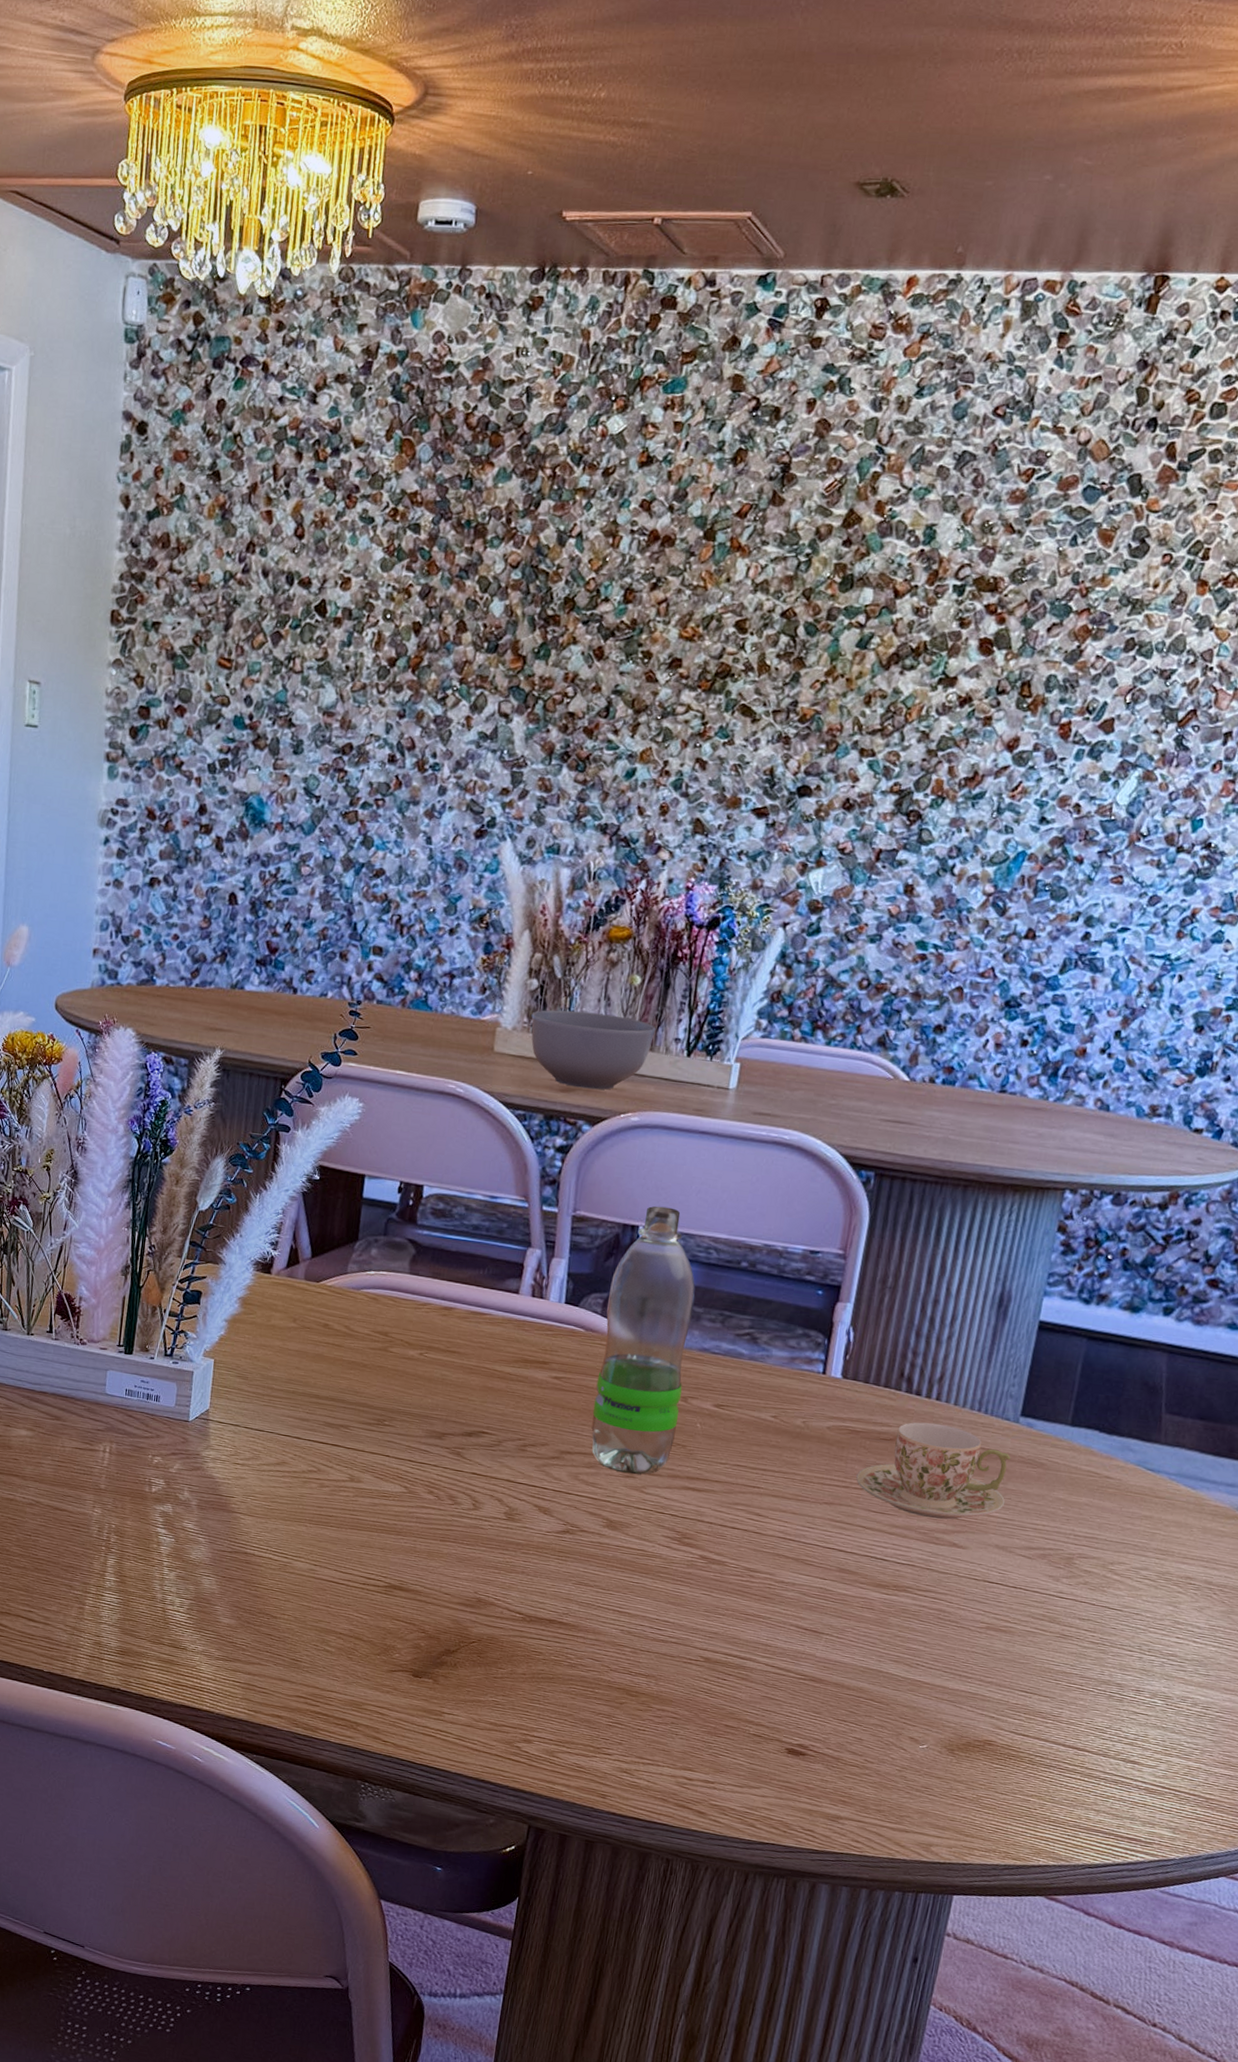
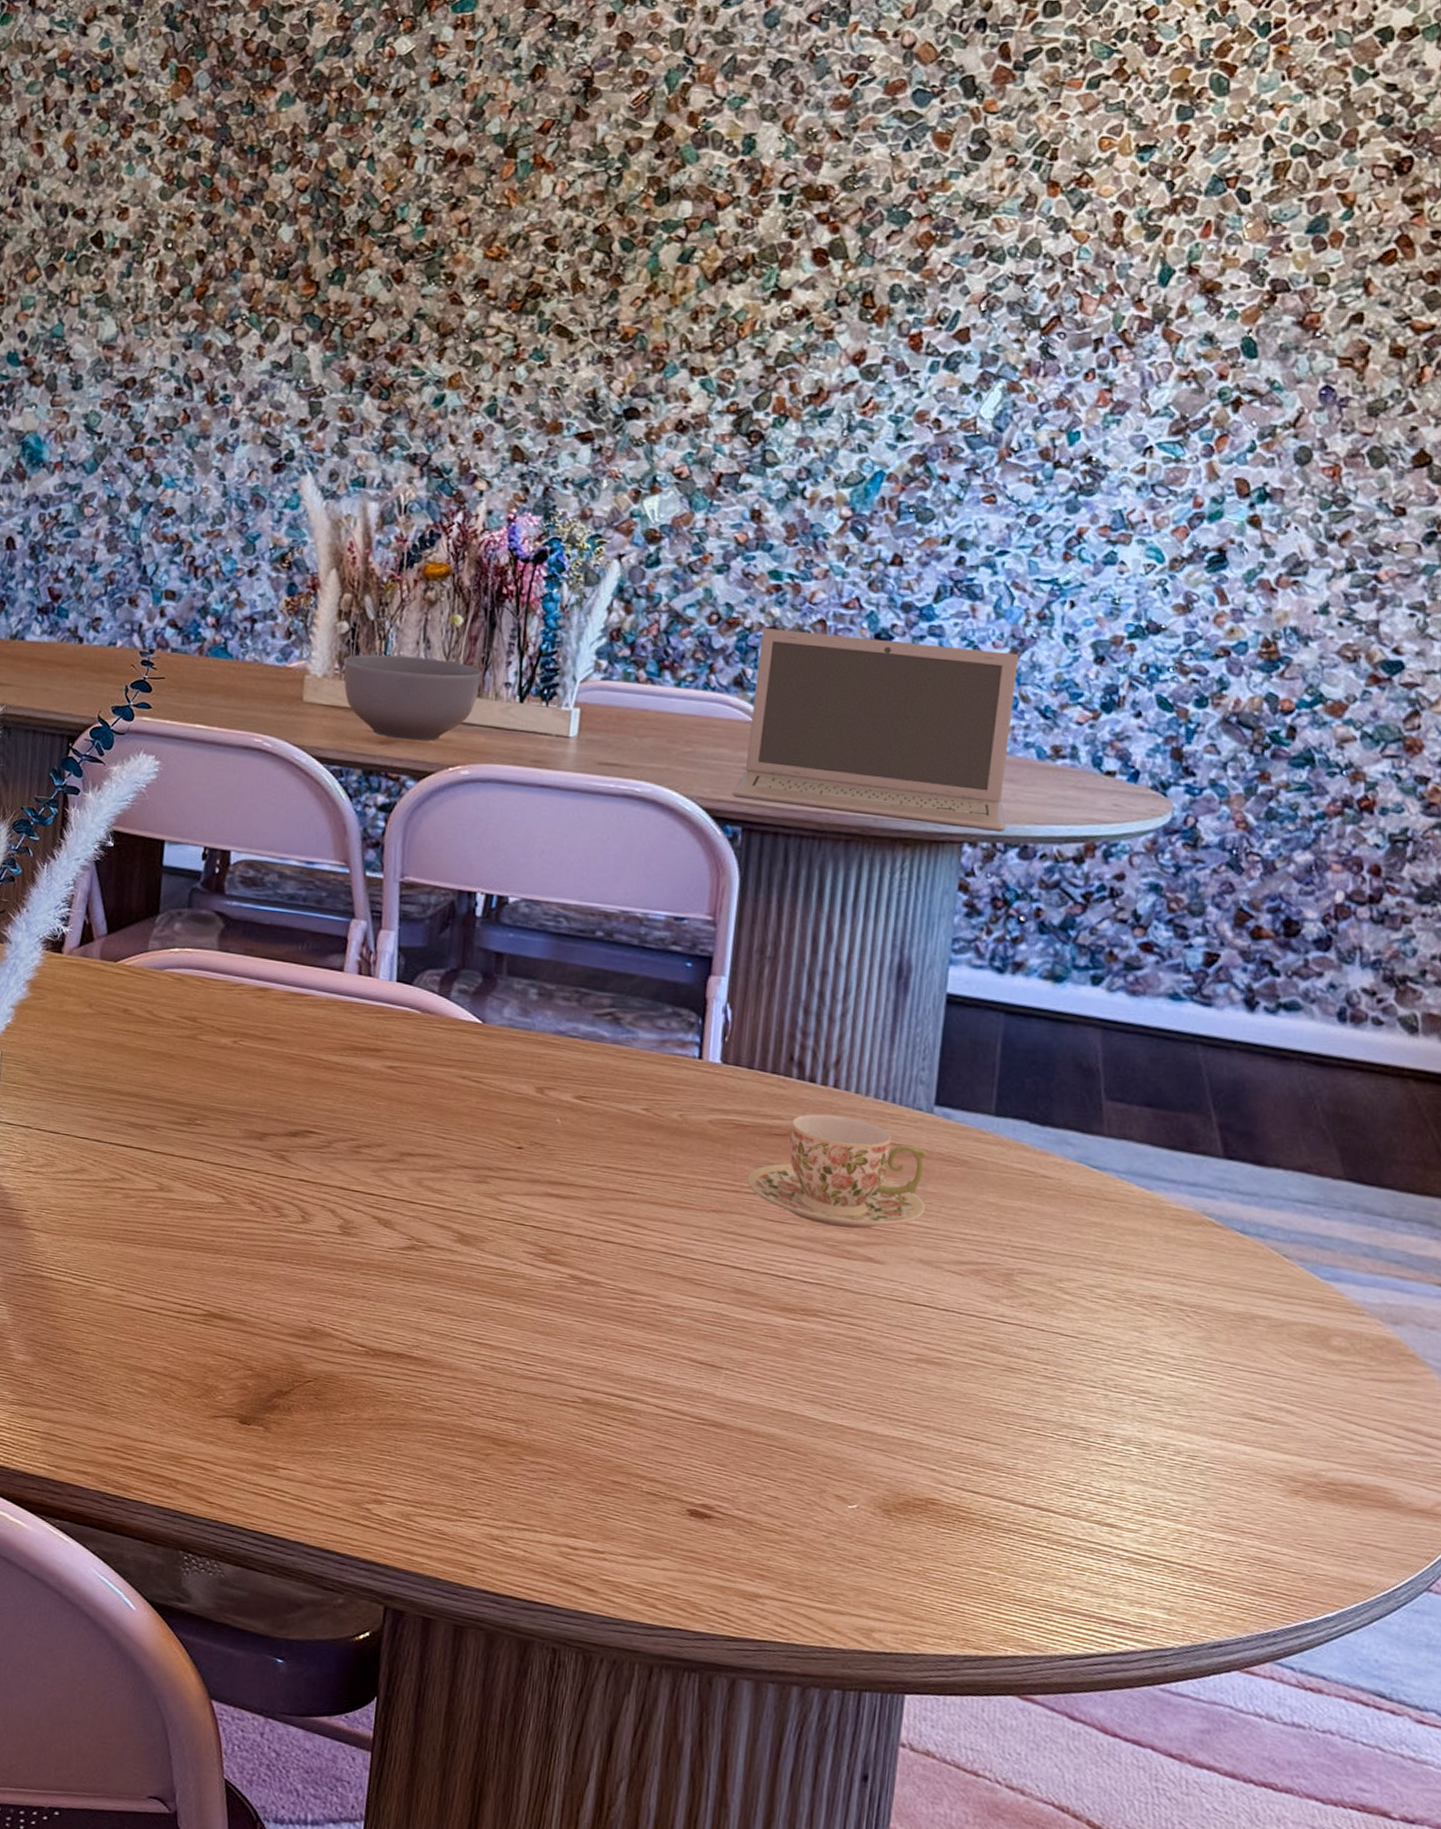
bottle: present [591,1206,696,1475] -> none [434,869,546,1180]
laptop: none [868,993,1129,1182] -> present [731,628,1019,833]

